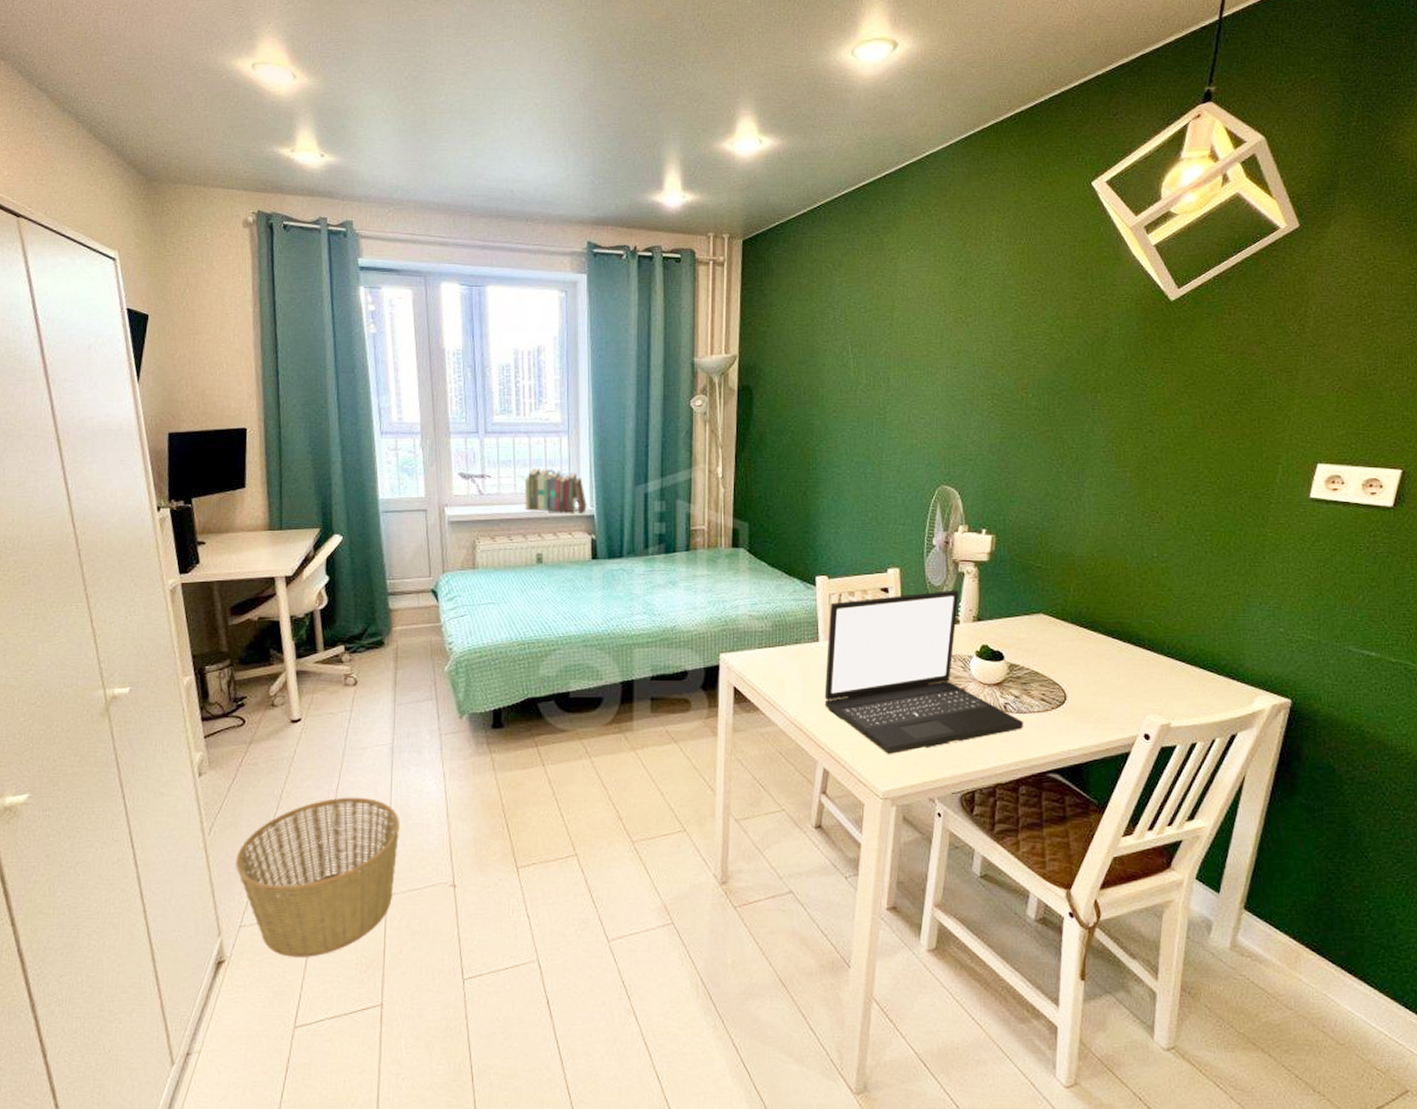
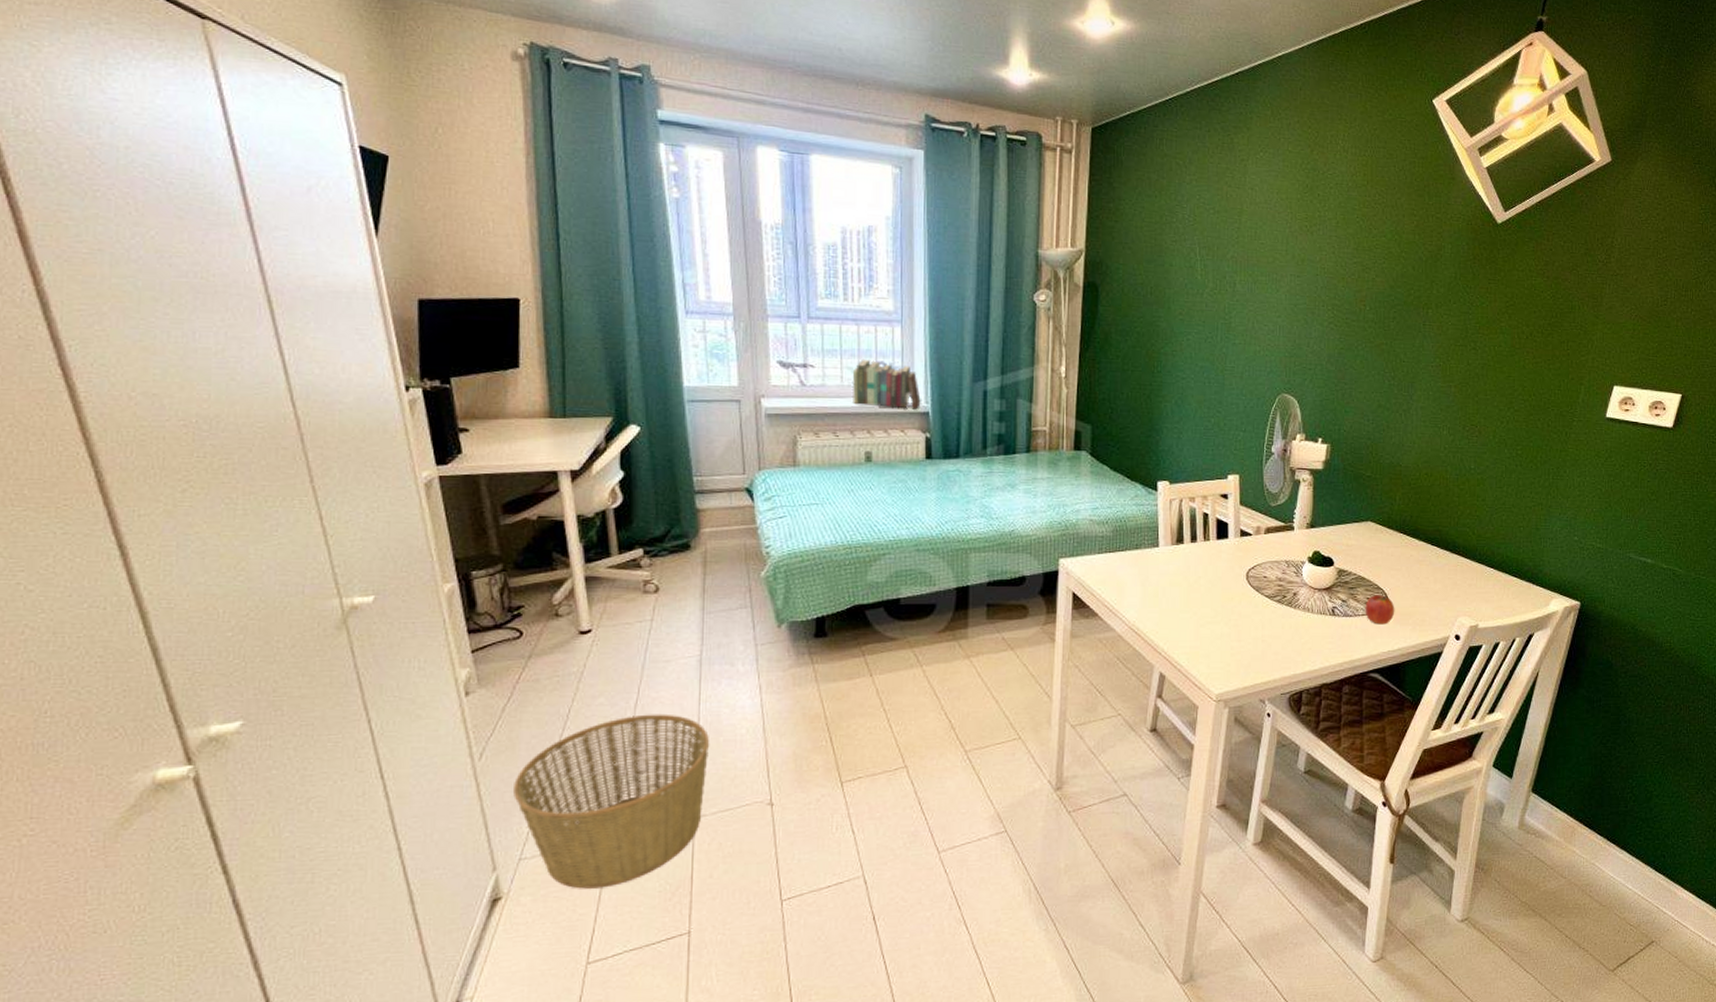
laptop: present [824,589,1023,755] -> none [1162,497,1349,659]
fruit: none [1040,691,1074,722] -> present [1365,595,1395,625]

